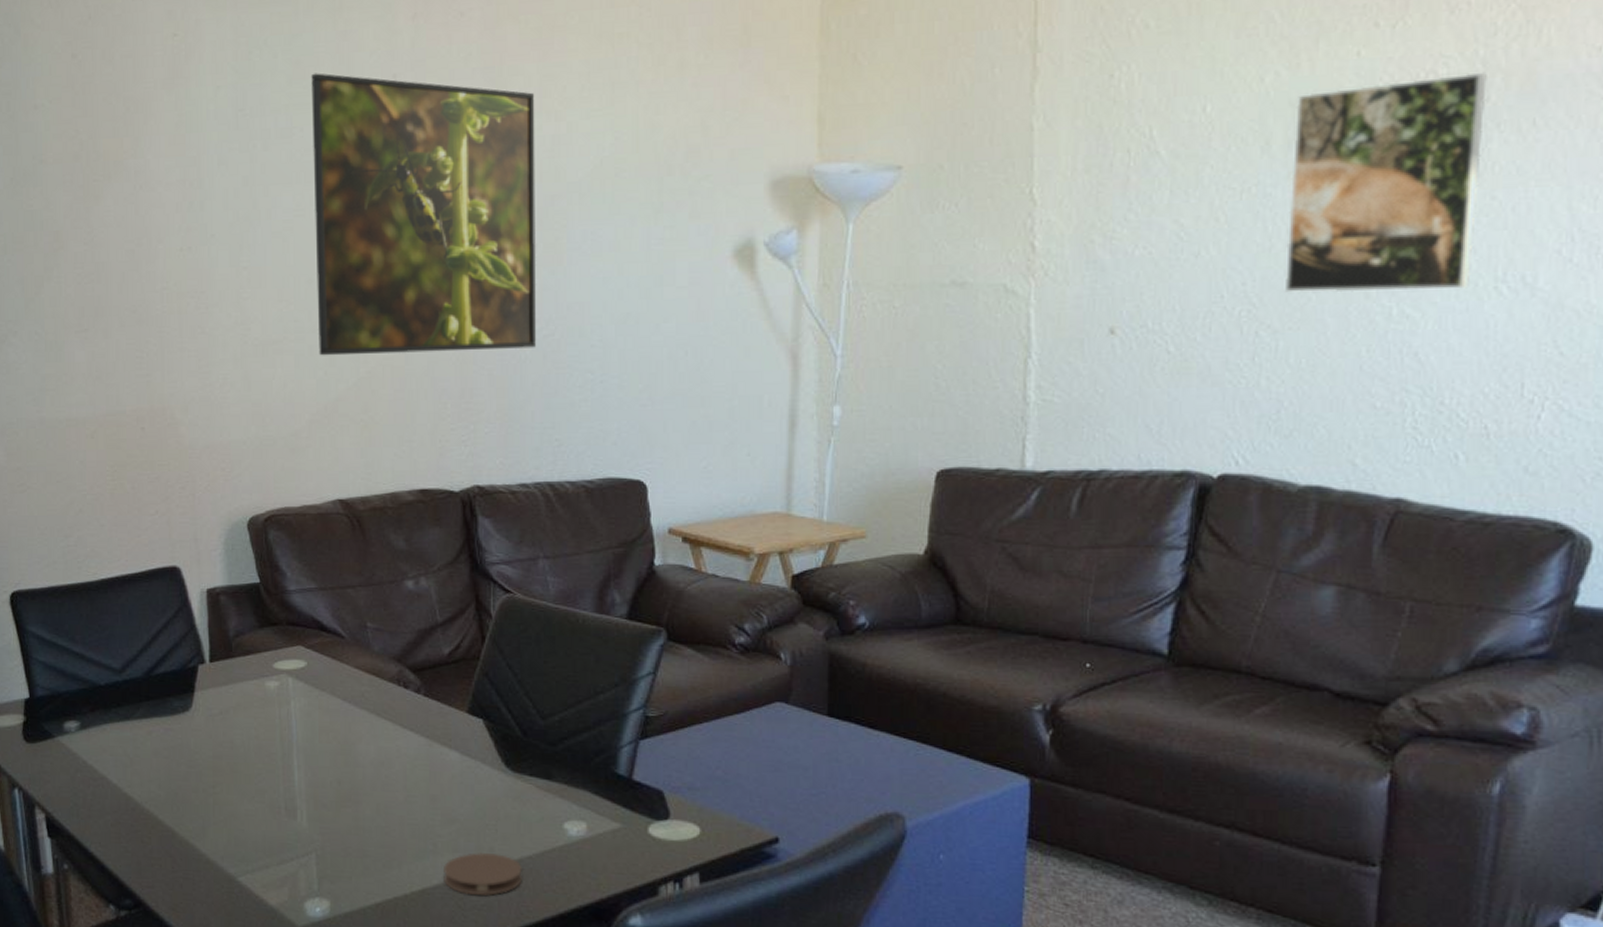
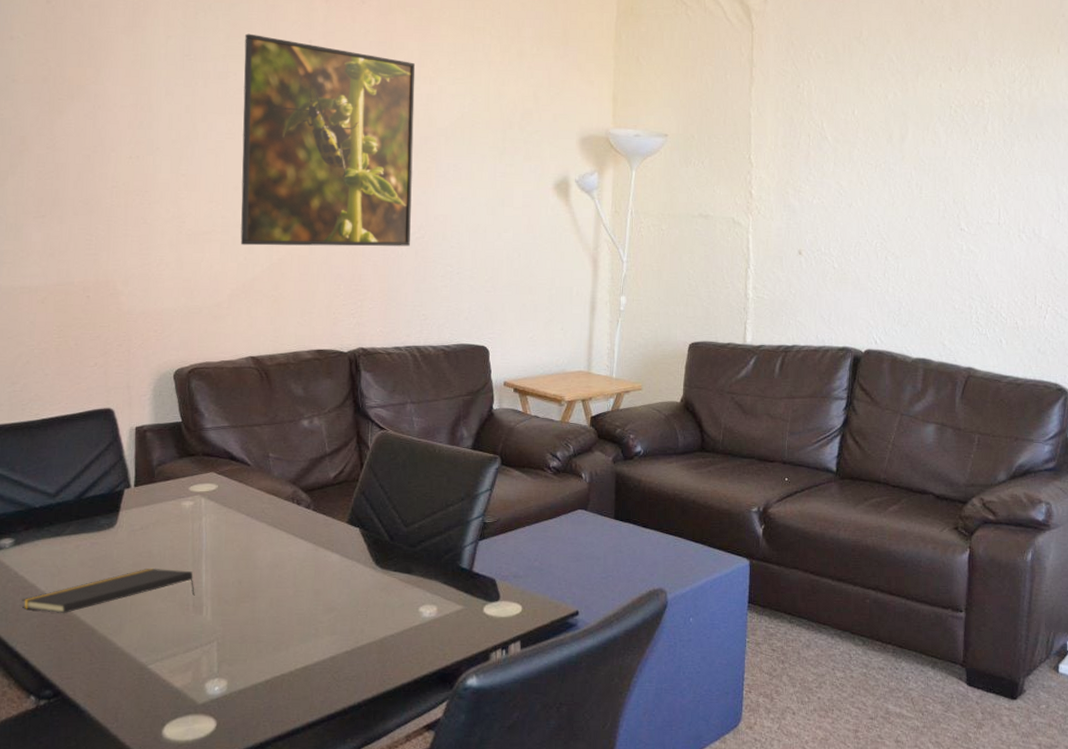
notepad: none [93,761,287,811] -> present [22,568,195,613]
coaster: present [444,853,522,895] -> none [323,634,386,668]
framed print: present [1286,71,1487,293] -> none [902,103,1011,236]

